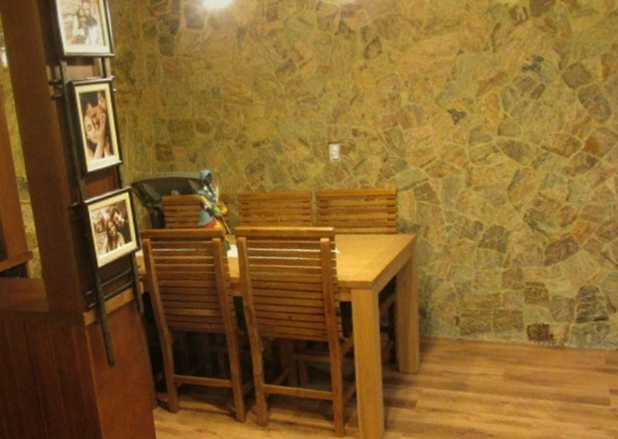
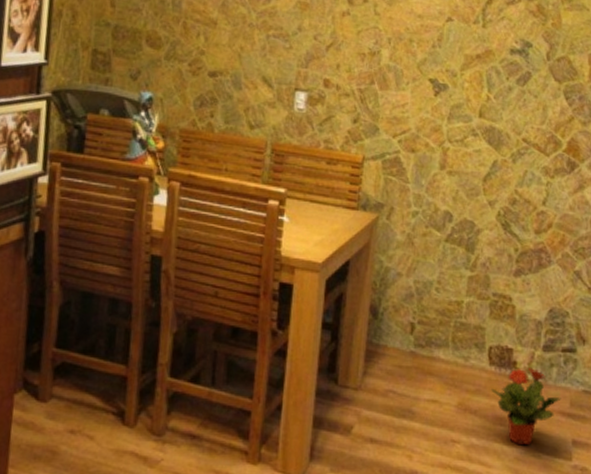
potted plant: none [532,337,597,399] -> present [491,367,561,445]

